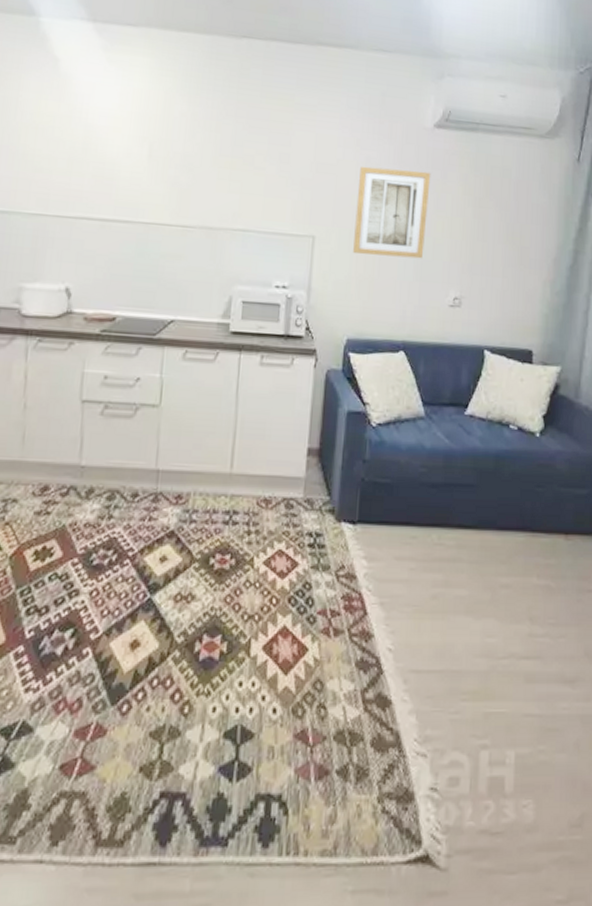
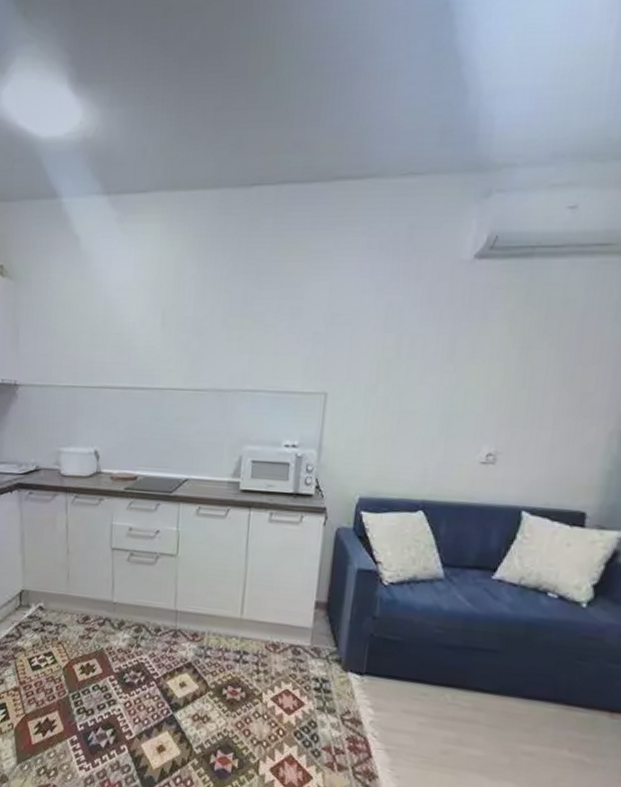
wall art: present [353,166,431,259] -> none [369,312,467,412]

